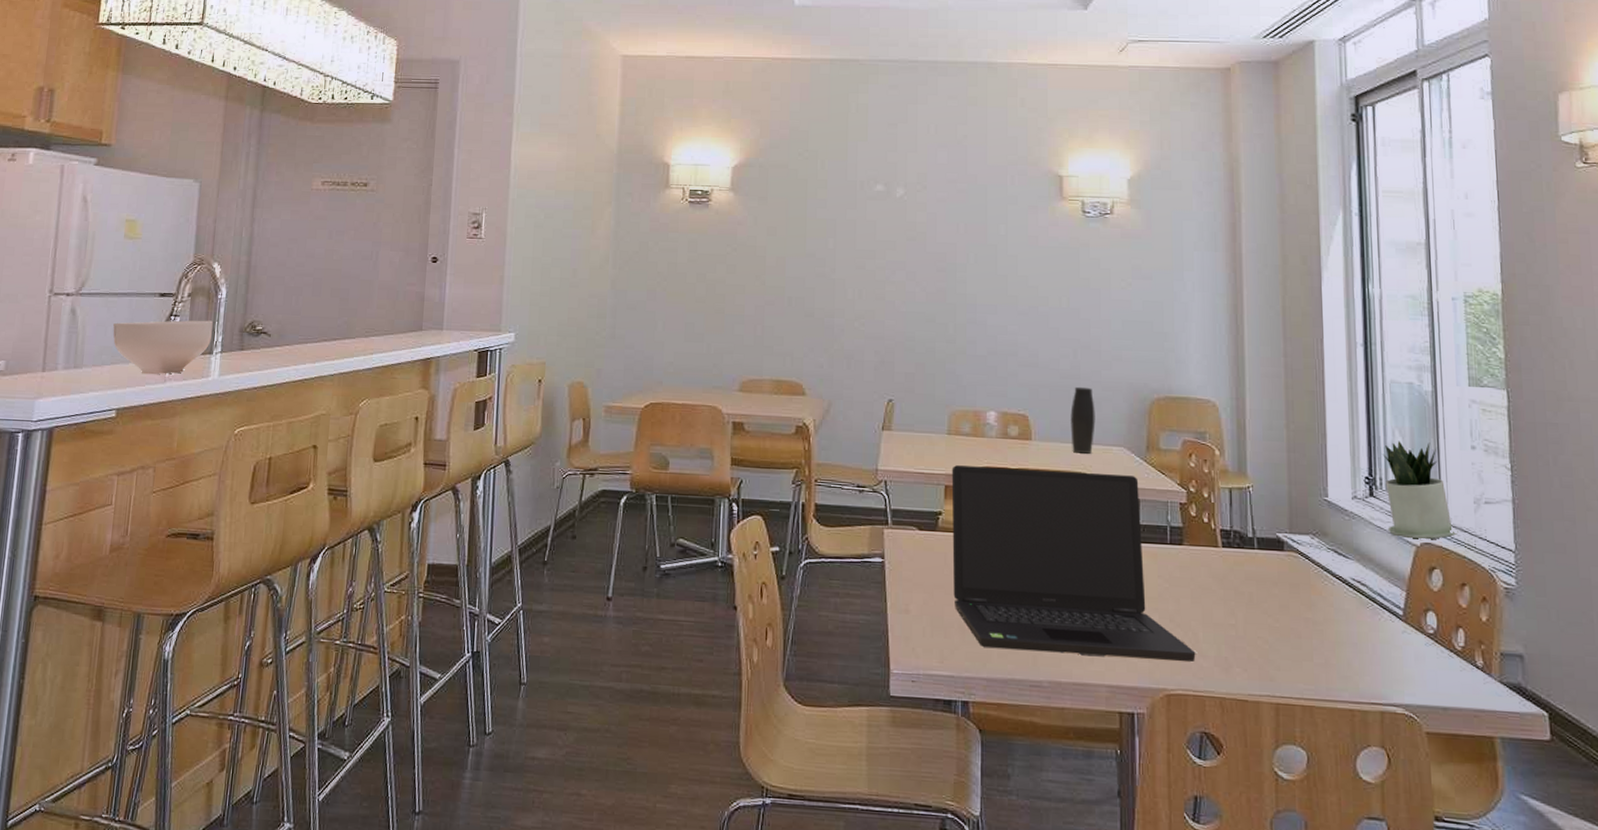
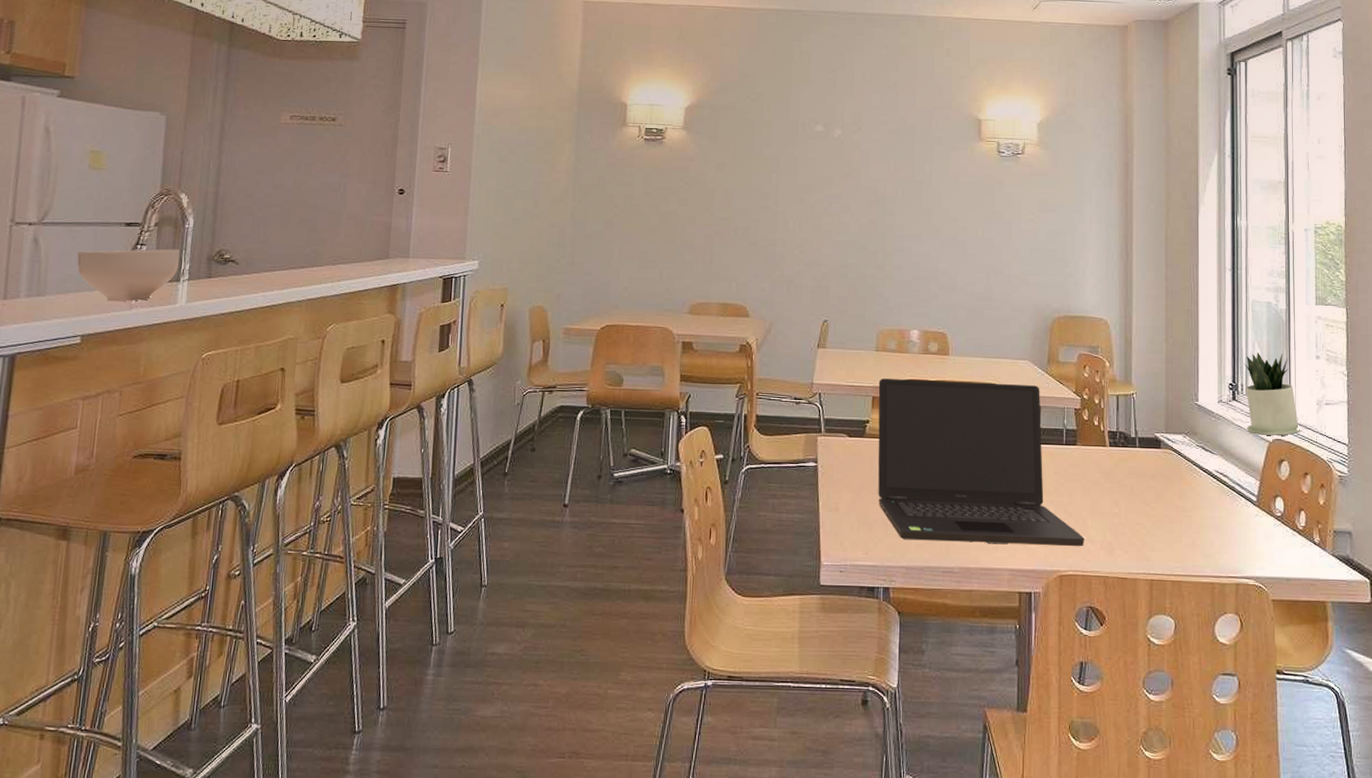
vase: present [1070,386,1096,454] -> none [983,307,1005,367]

